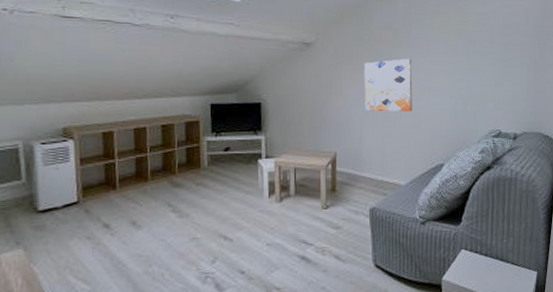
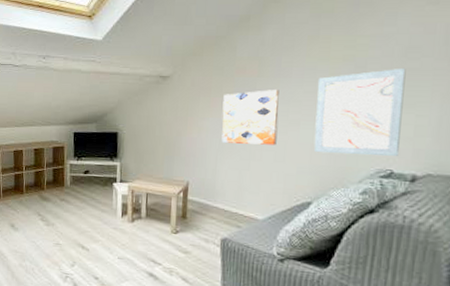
wall art: none [441,42,503,118] -> present [314,67,406,156]

